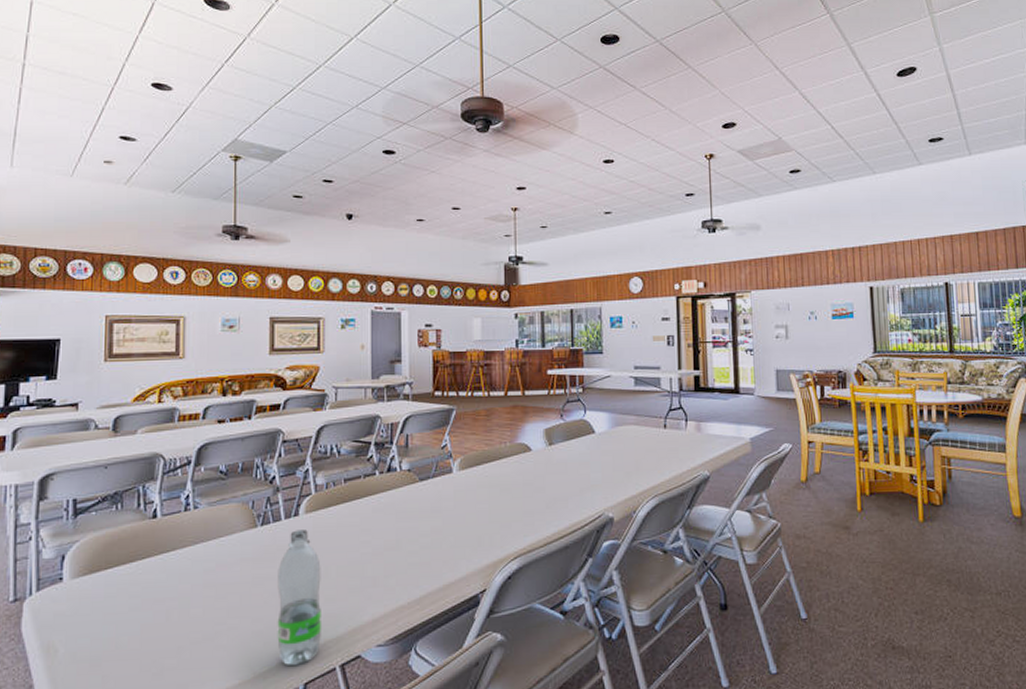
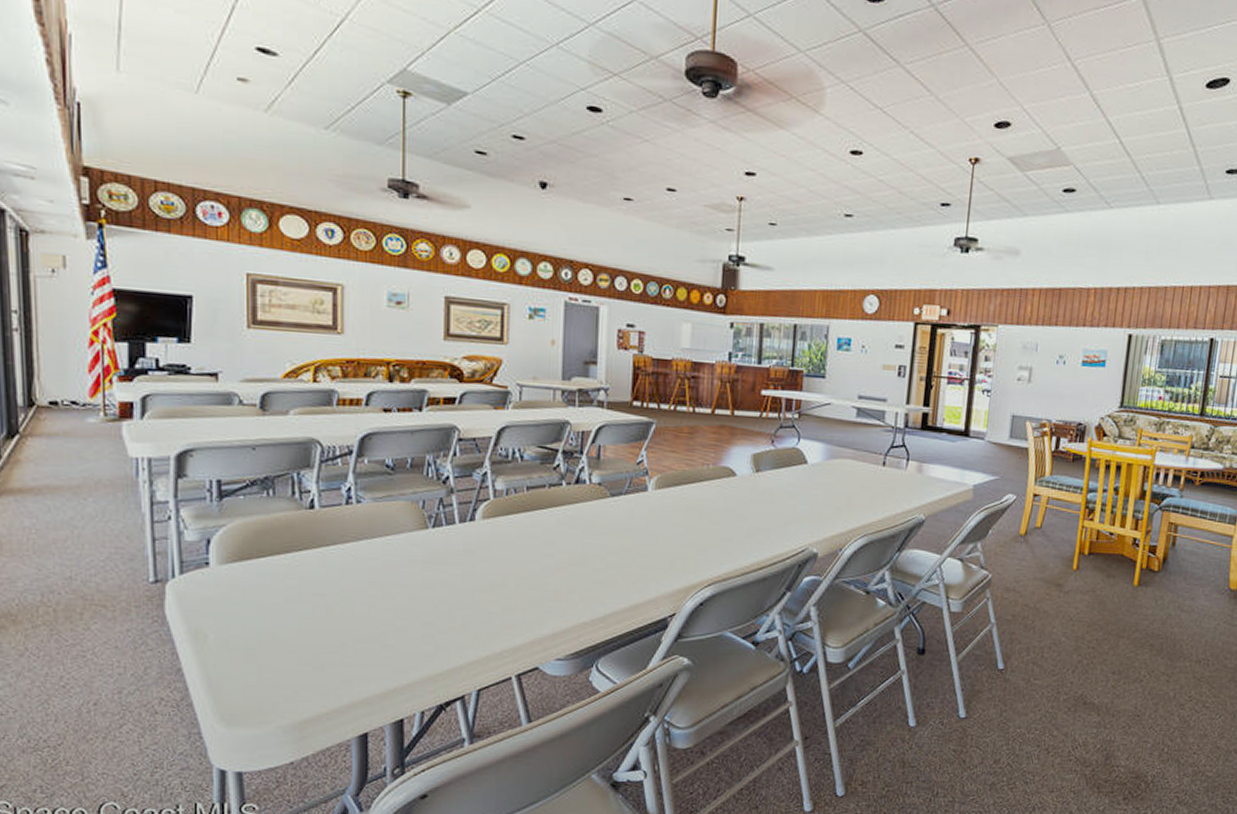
bottle: present [277,529,322,665] -> none [449,535,499,671]

